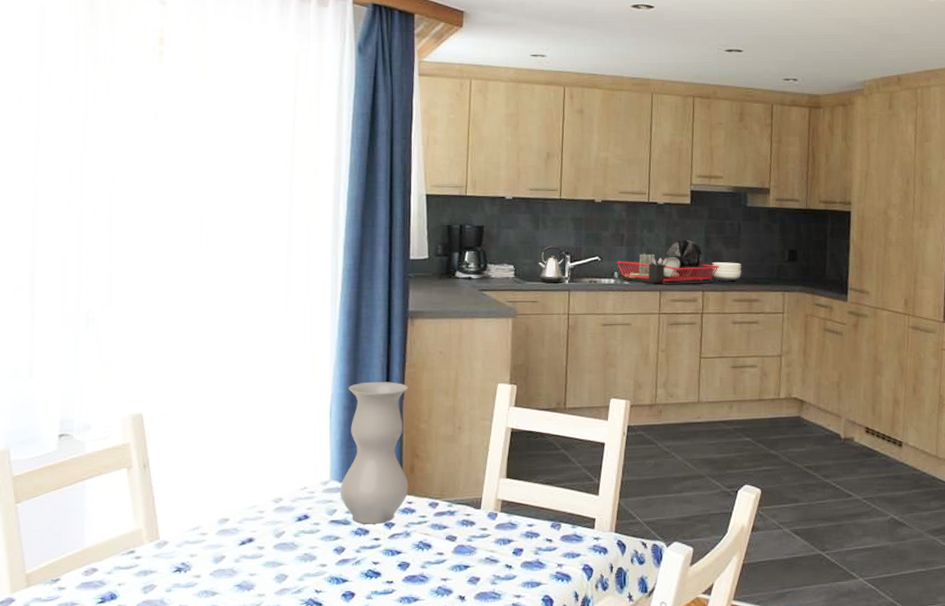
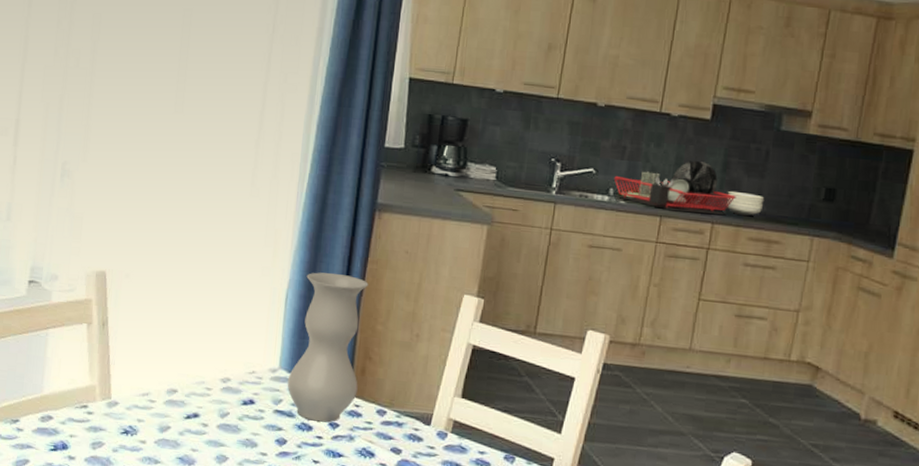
kettle: present [537,245,566,284] -> none [523,149,555,193]

